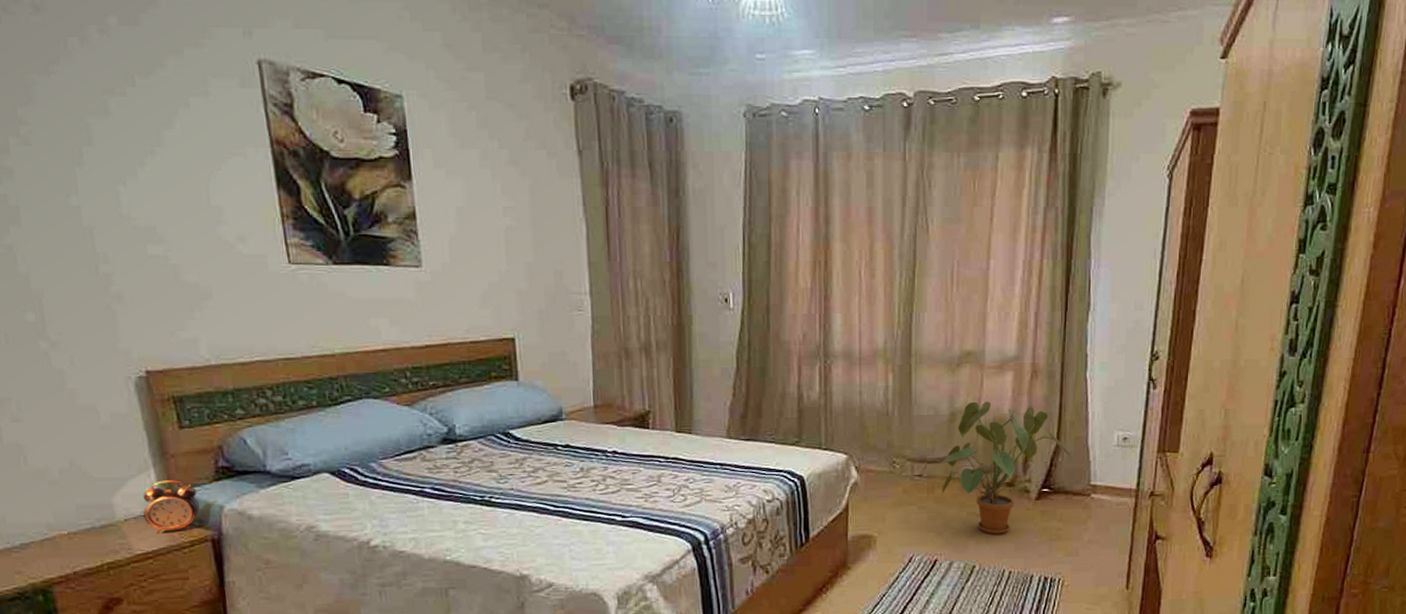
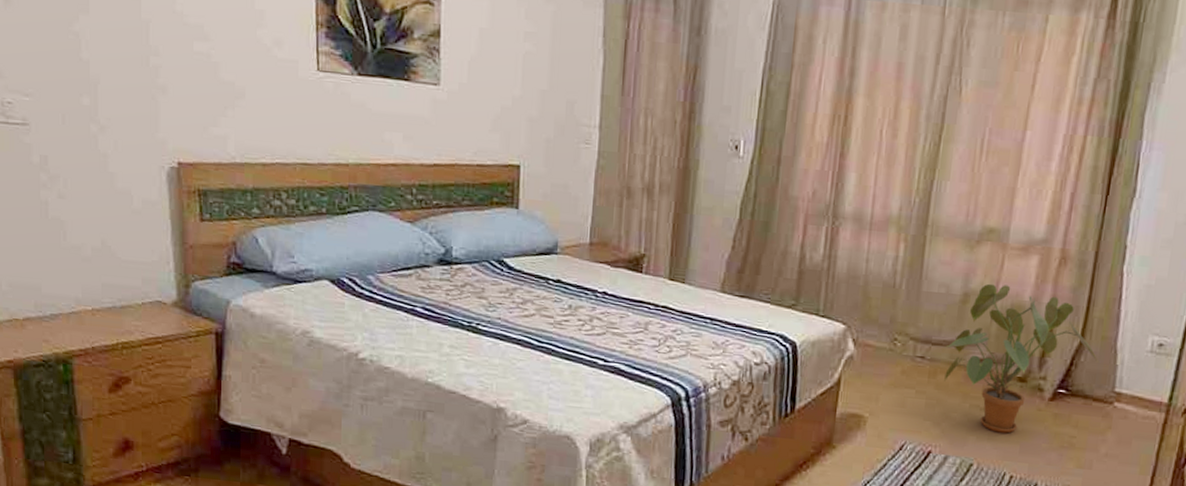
alarm clock: present [143,480,201,535] -> none [159,269,210,321]

